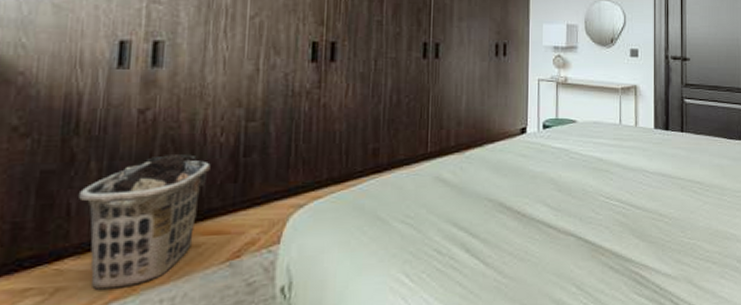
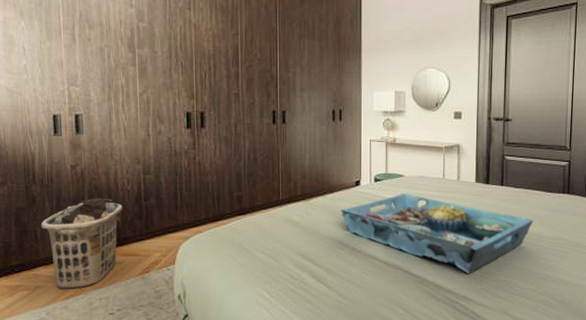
serving tray: none [502,143,716,237] -> present [340,194,533,274]

